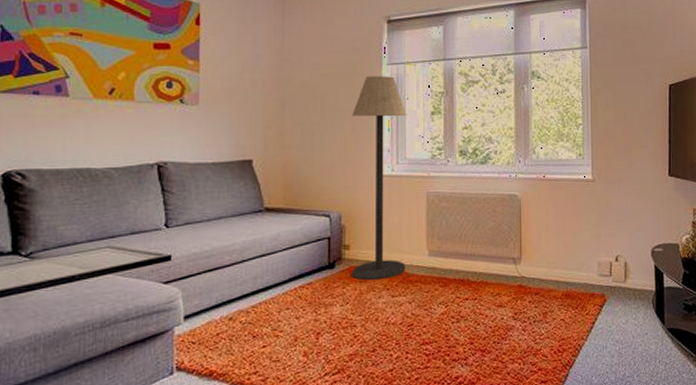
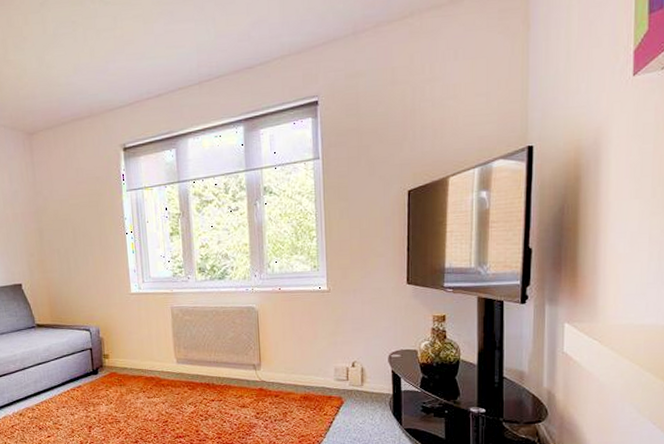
floor lamp: present [351,76,407,281] -> none [100,202,158,385]

